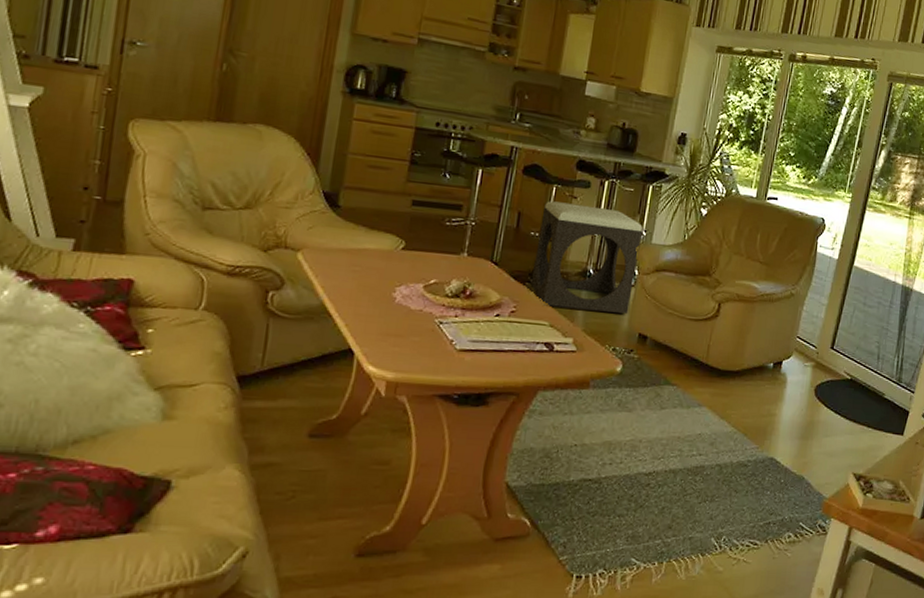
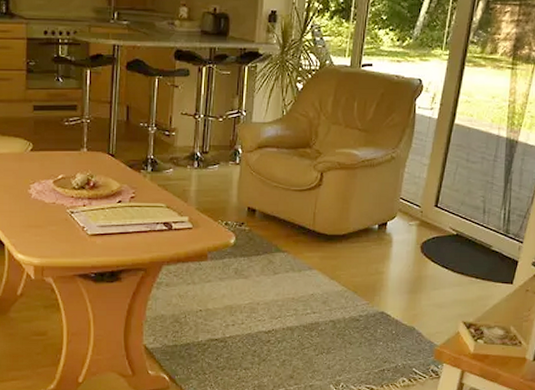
footstool: present [530,201,643,314] -> none [145,92,242,190]

